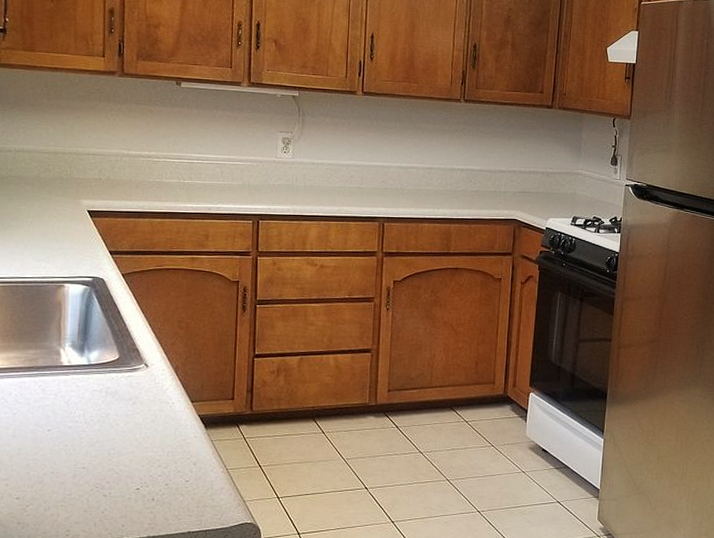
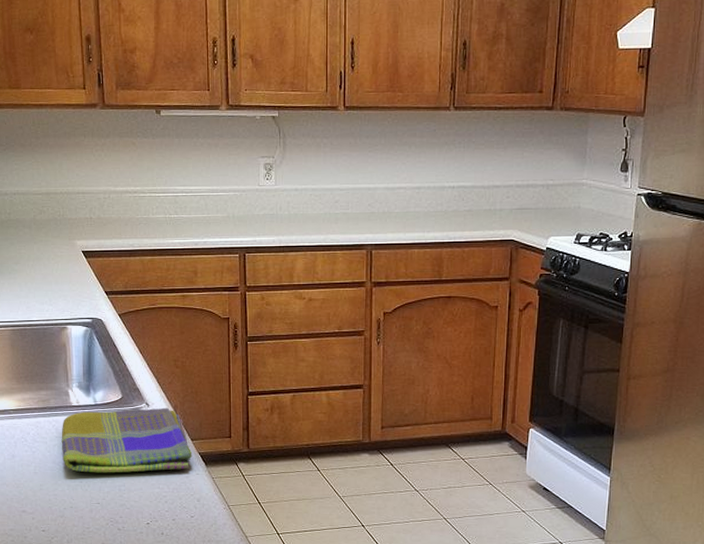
dish towel: none [47,368,192,436] -> present [61,407,193,473]

